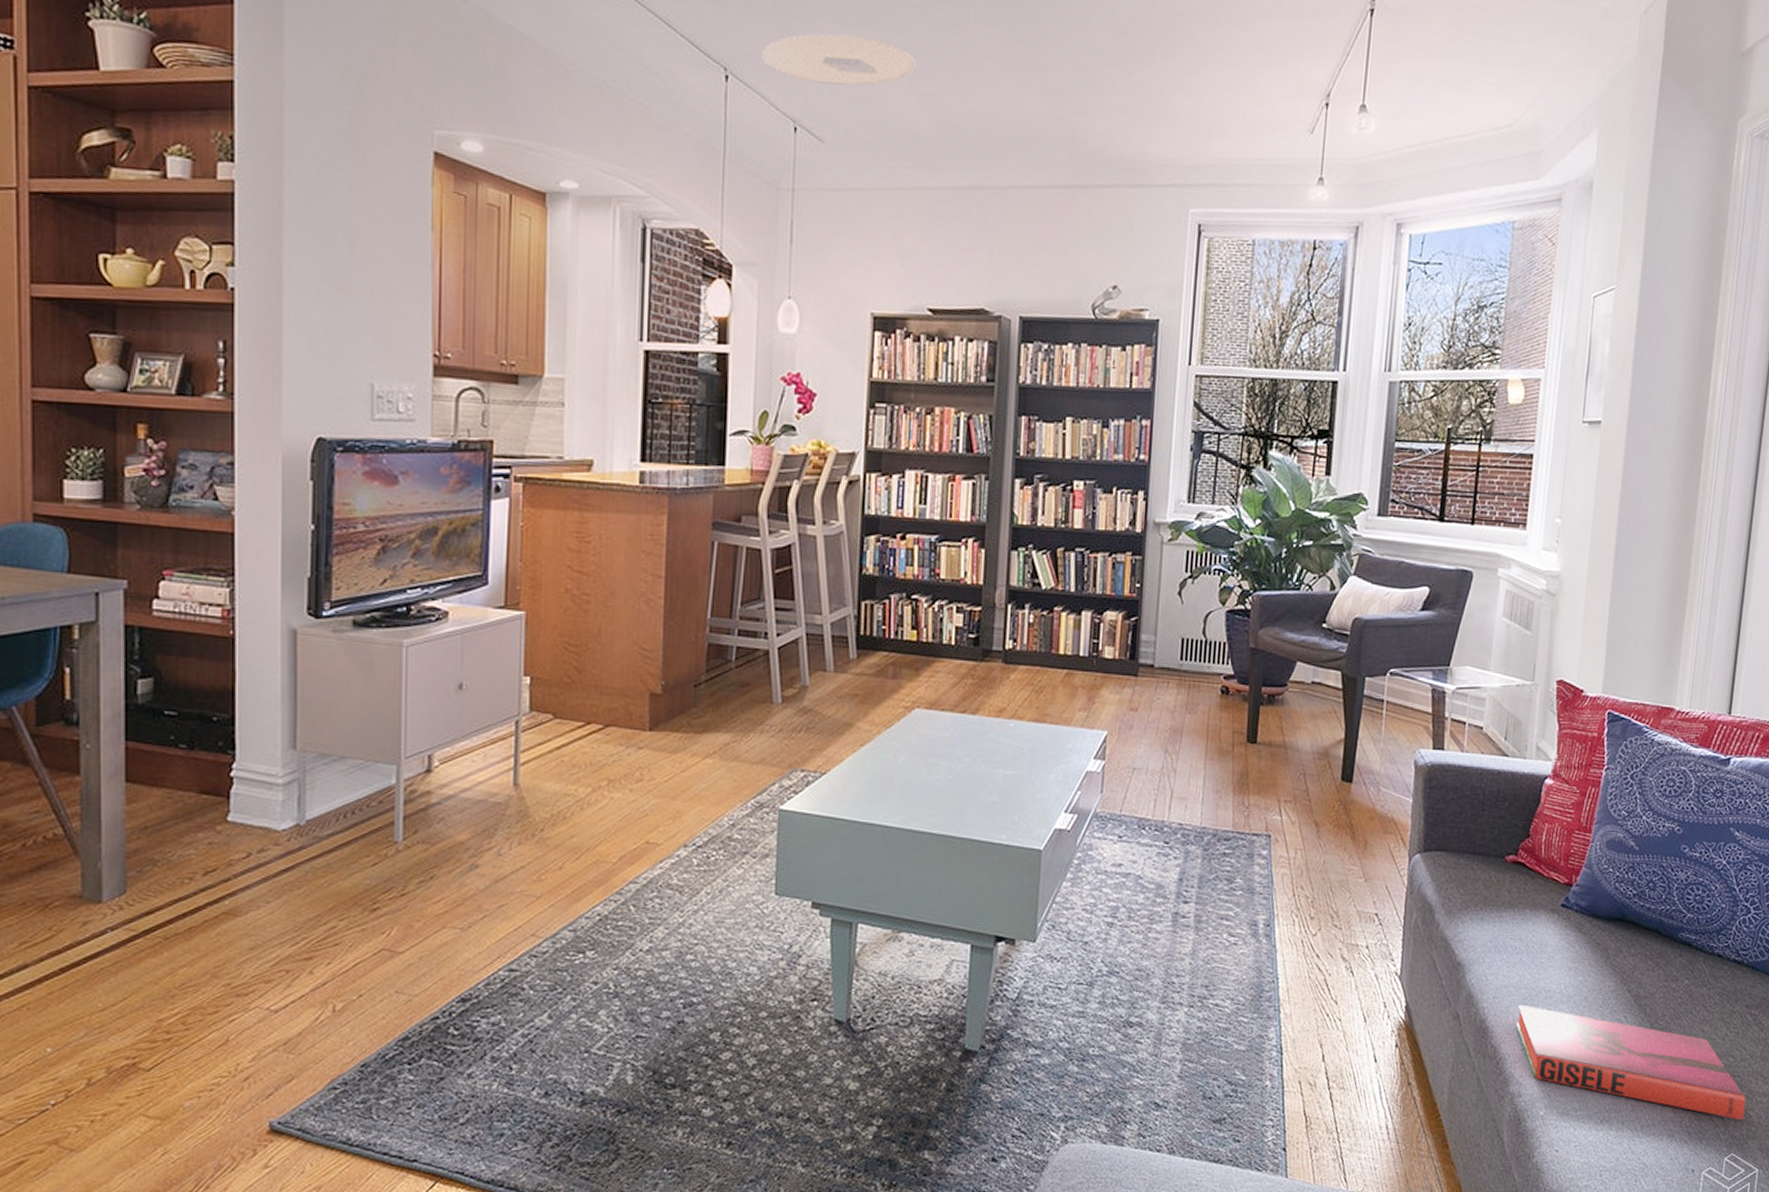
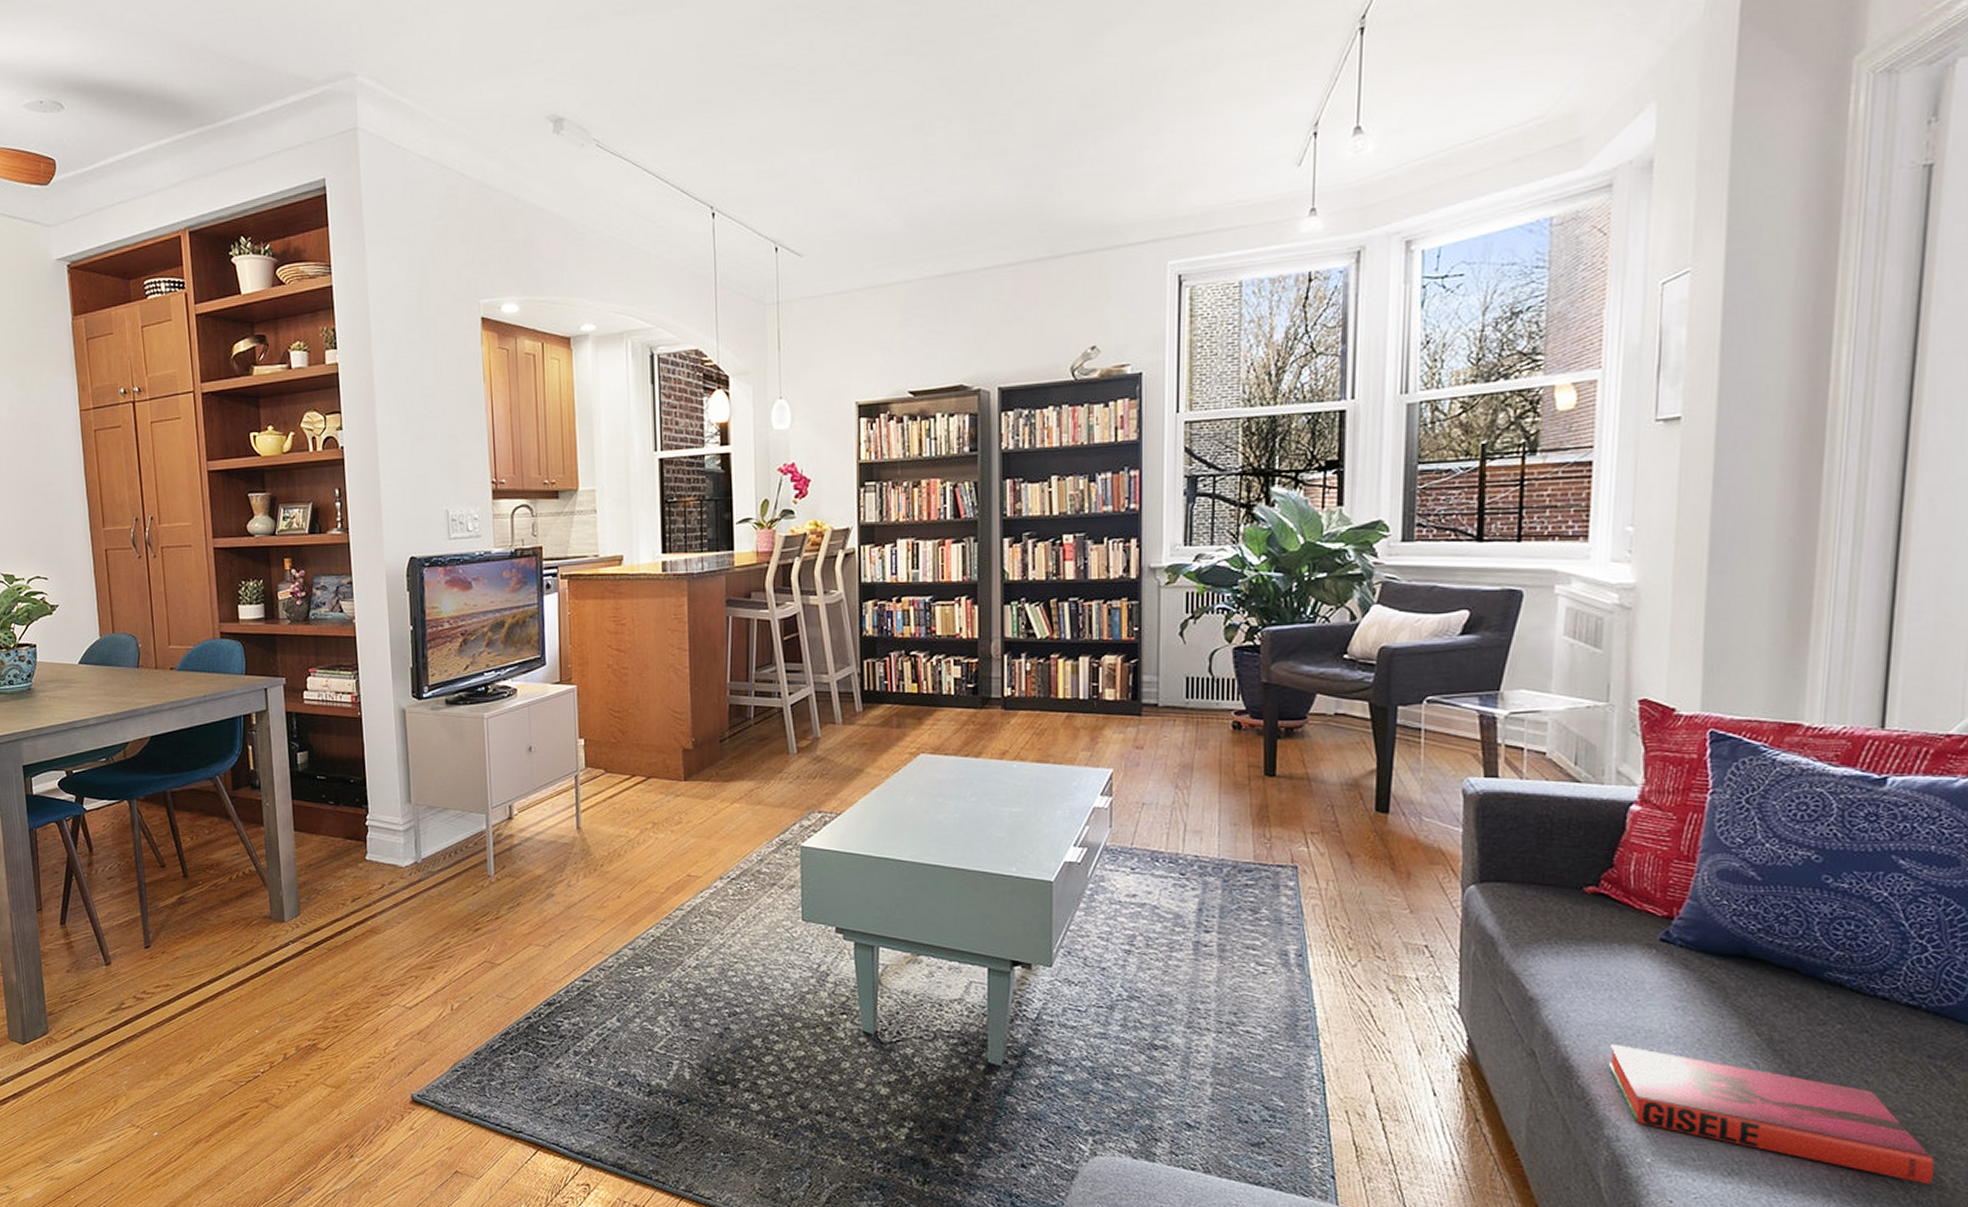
ceiling light: present [762,33,917,86] -> none [742,156,884,206]

